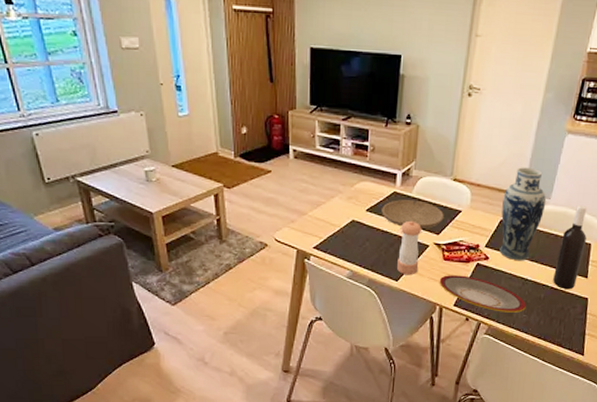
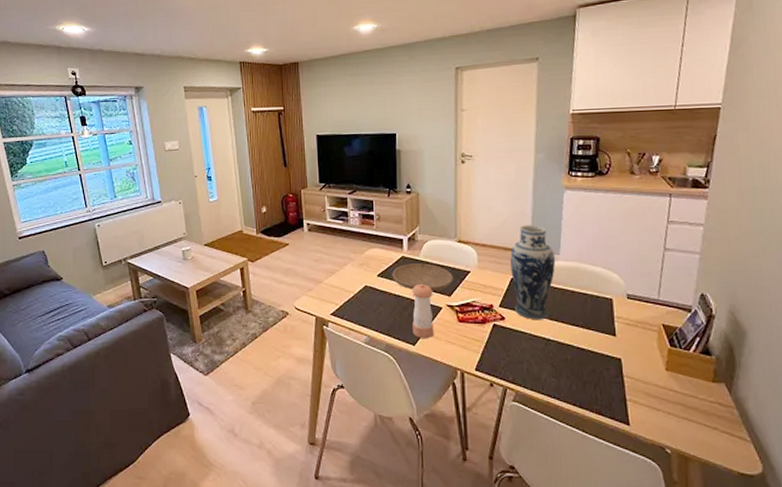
plate: present [439,275,526,313] -> none [457,337,553,376]
wine bottle: present [553,205,587,290] -> none [577,259,607,350]

